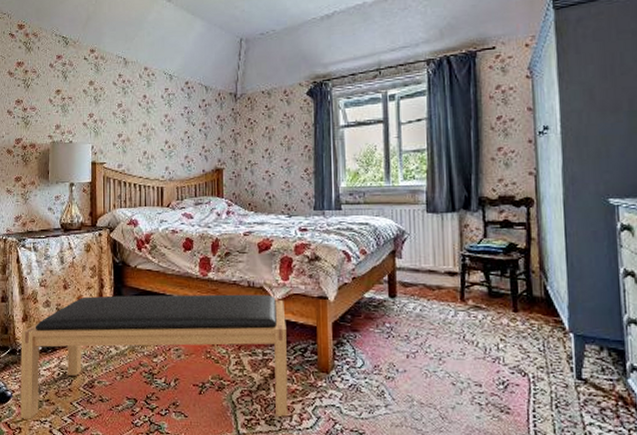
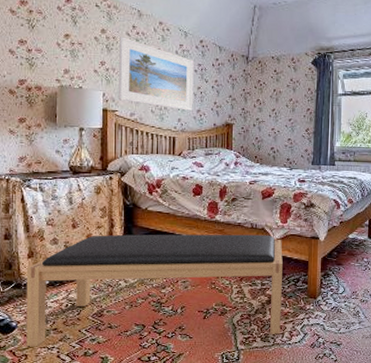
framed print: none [106,86,181,158] -> present [119,36,194,111]

